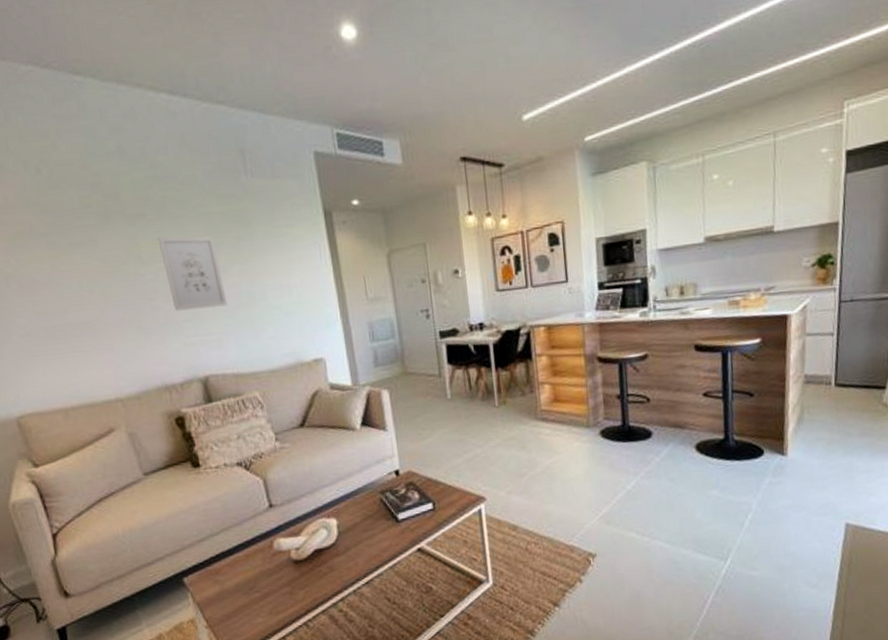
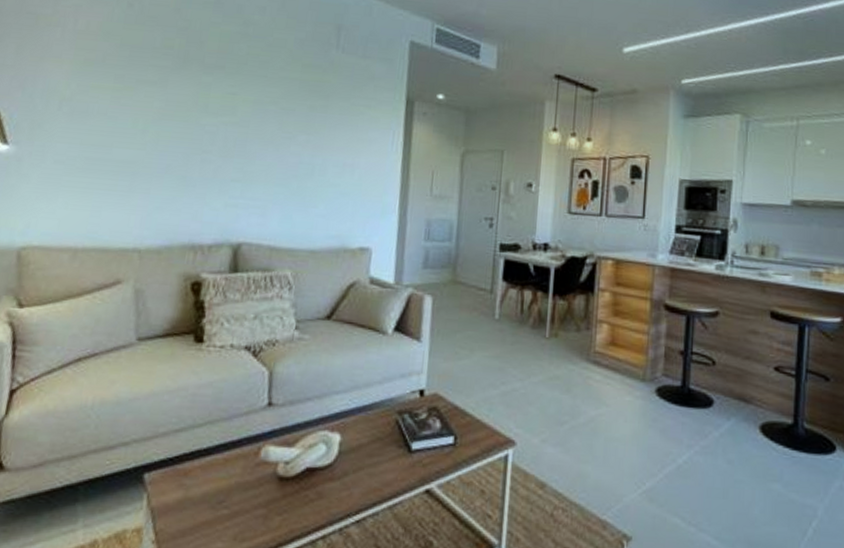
wall art: present [157,236,228,311] -> none [226,91,287,173]

